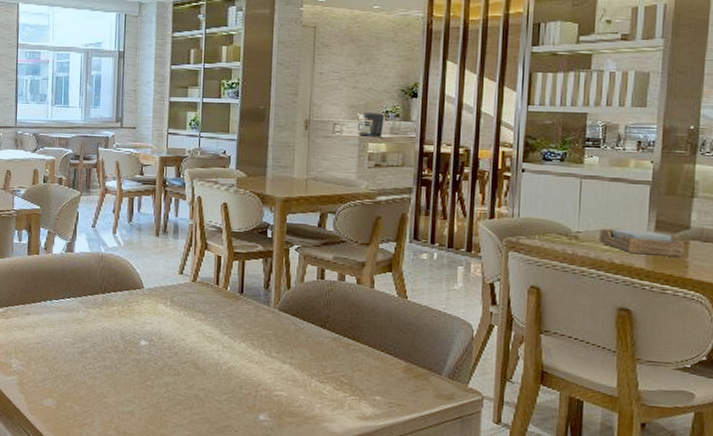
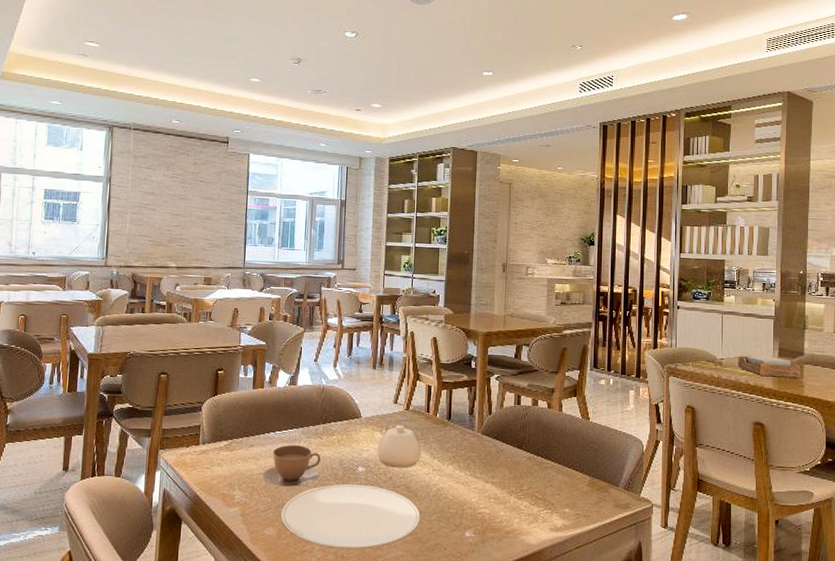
teacup: none [40,314,101,358] -> present [262,445,322,487]
plate: none [60,357,209,427] -> present [281,484,420,550]
sugar bowl: none [160,297,211,344] -> present [376,424,422,468]
coffee maker: present [357,112,384,138] -> none [546,257,568,280]

